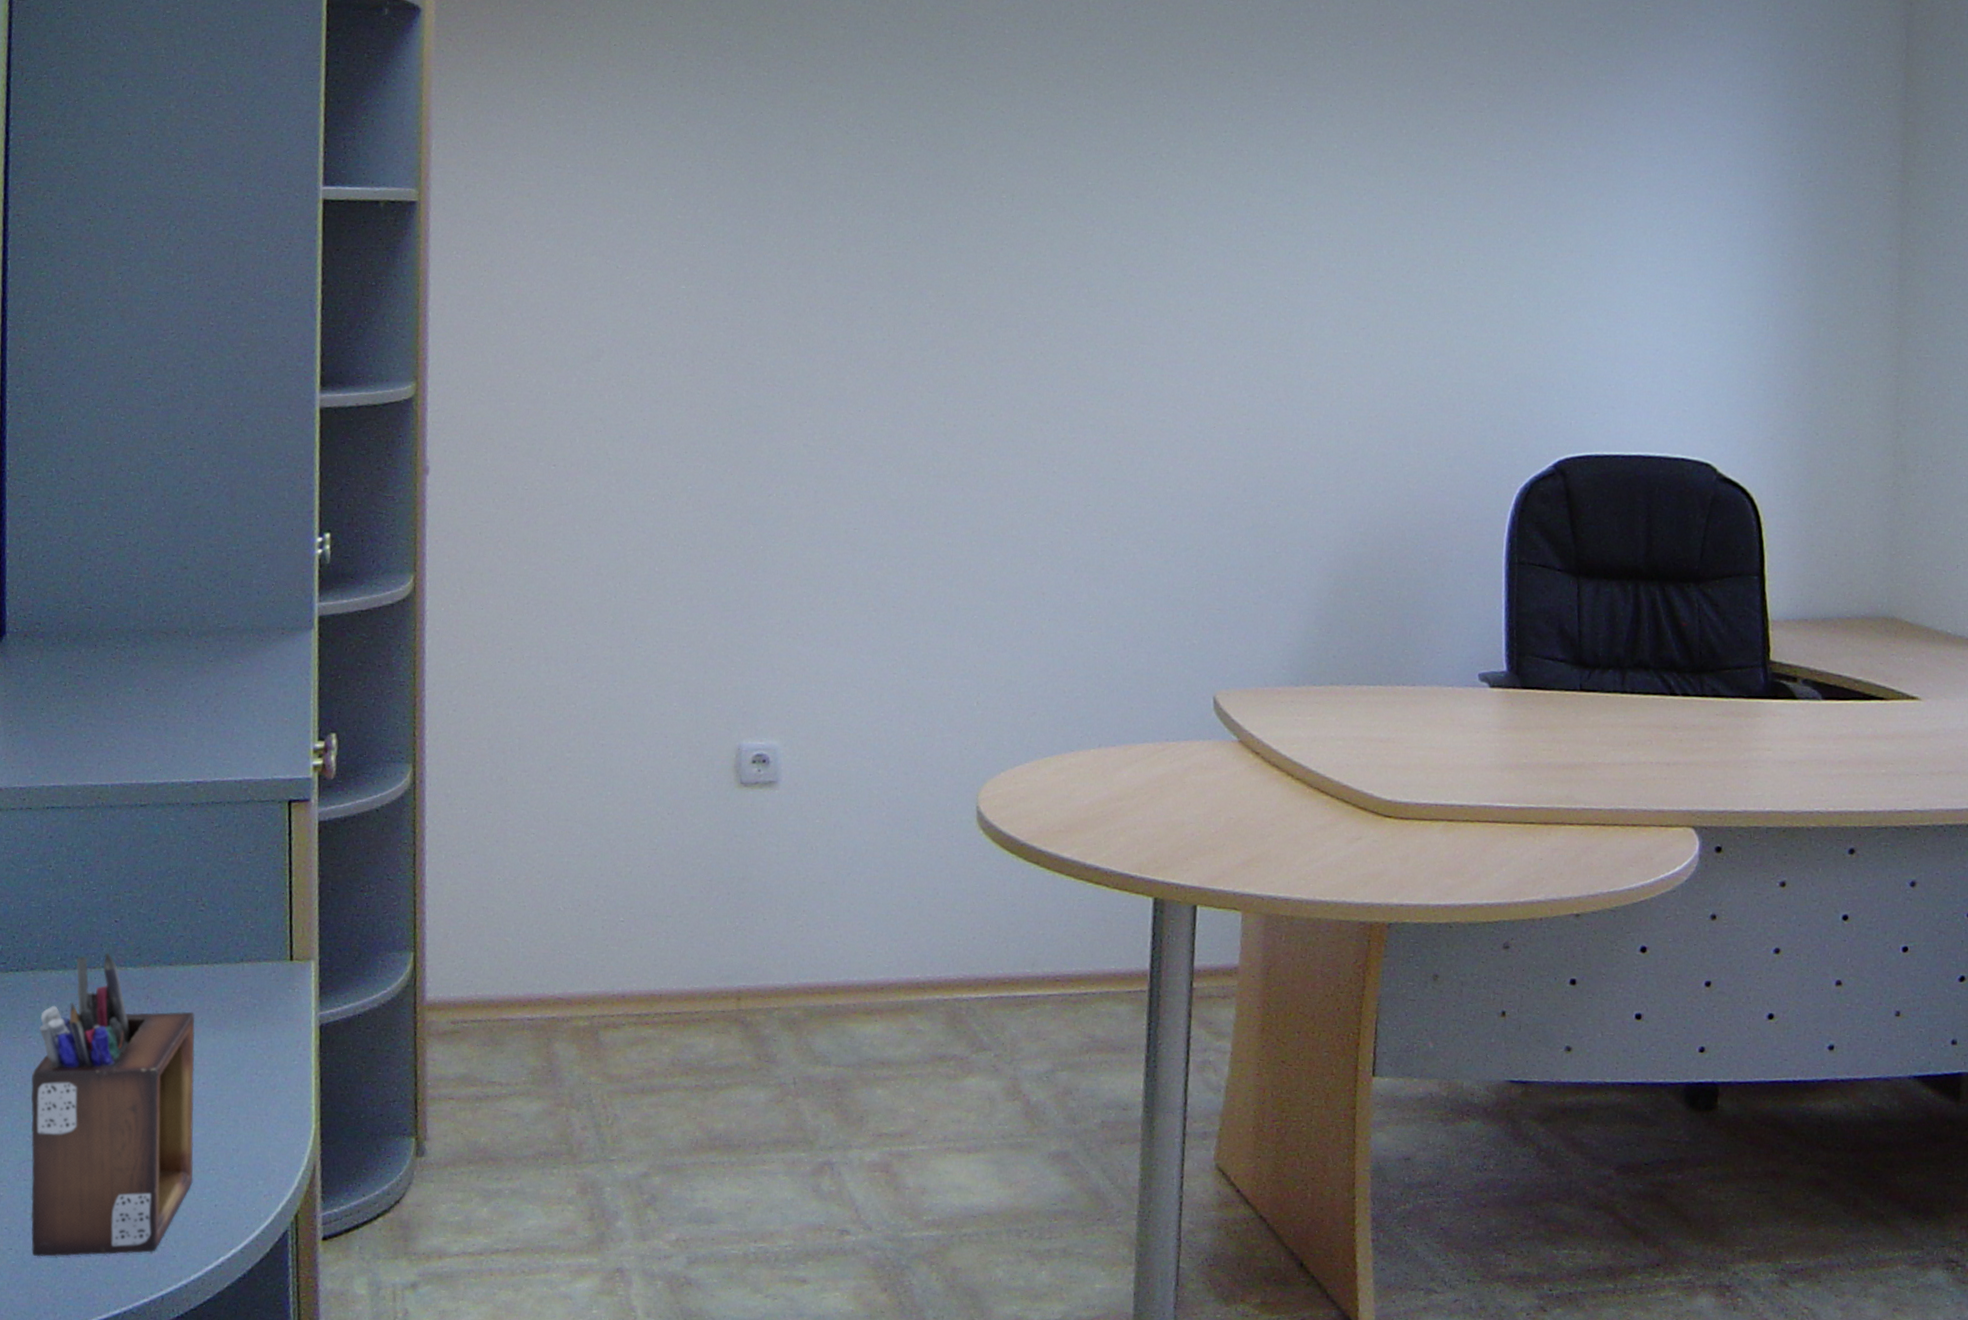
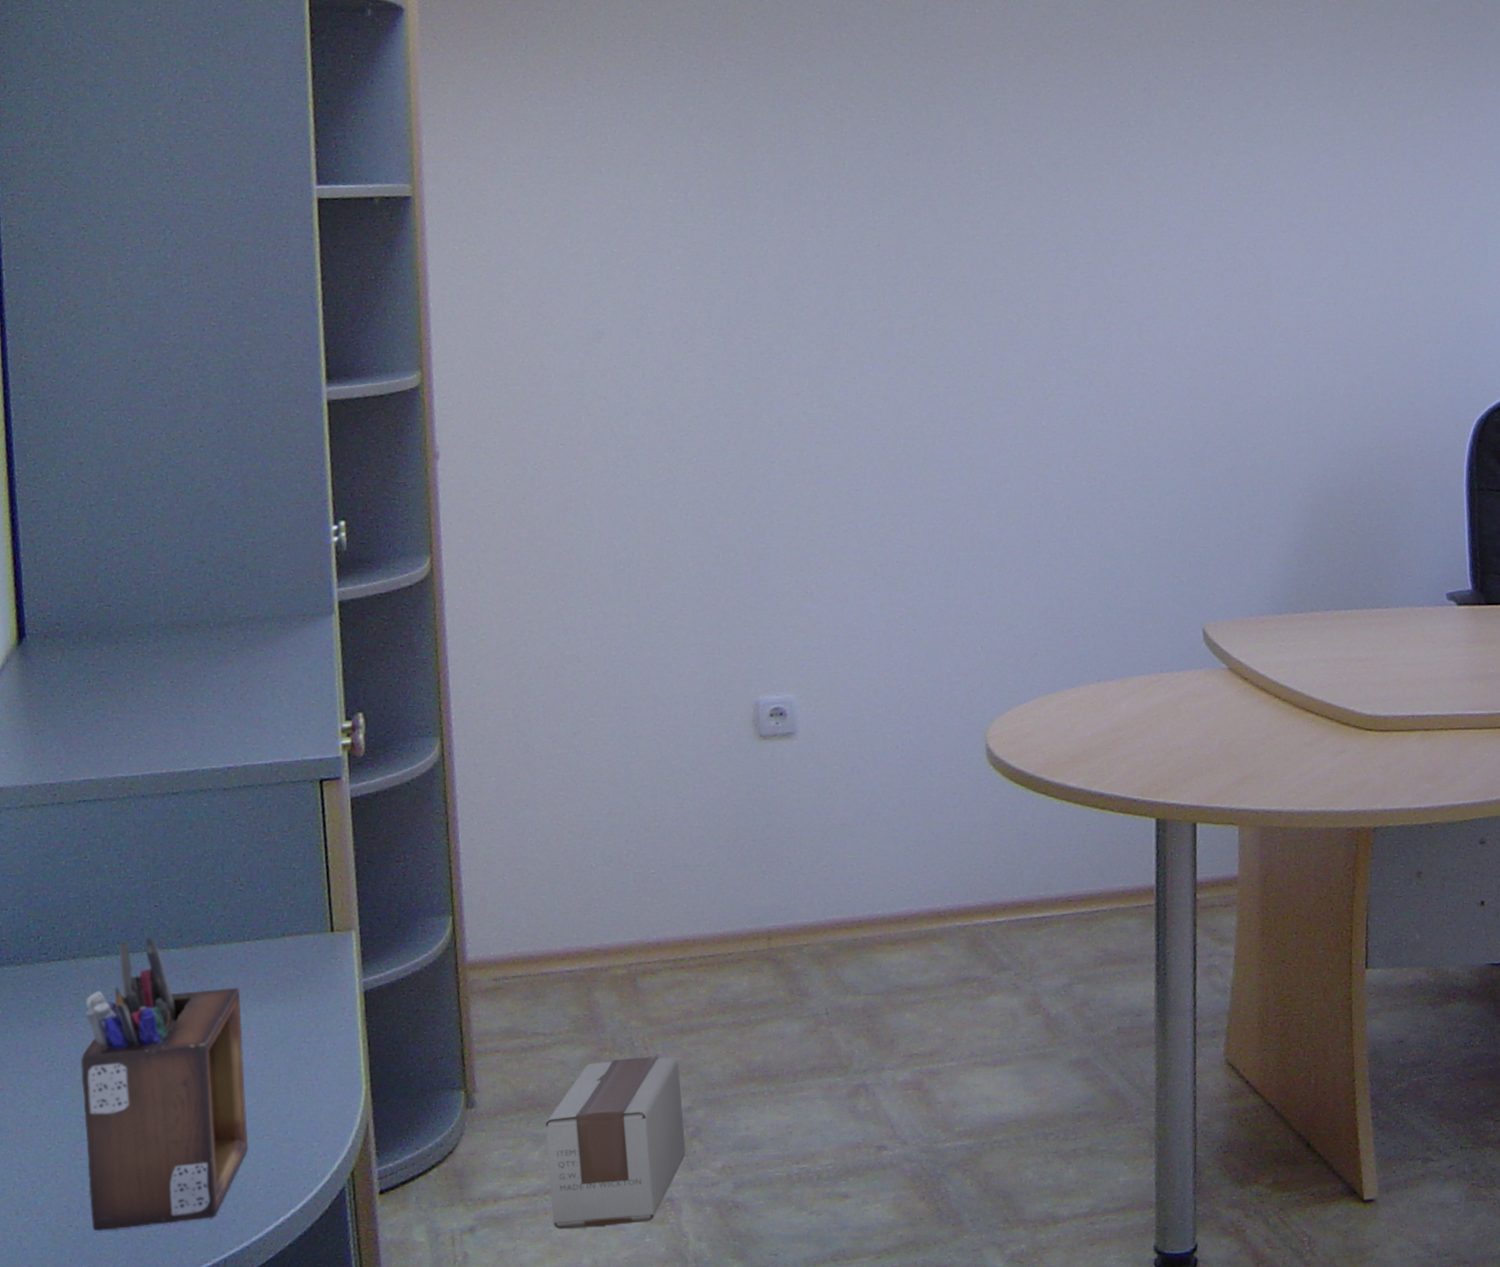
box: none [495,1115,640,1295] -> present [545,1056,686,1230]

